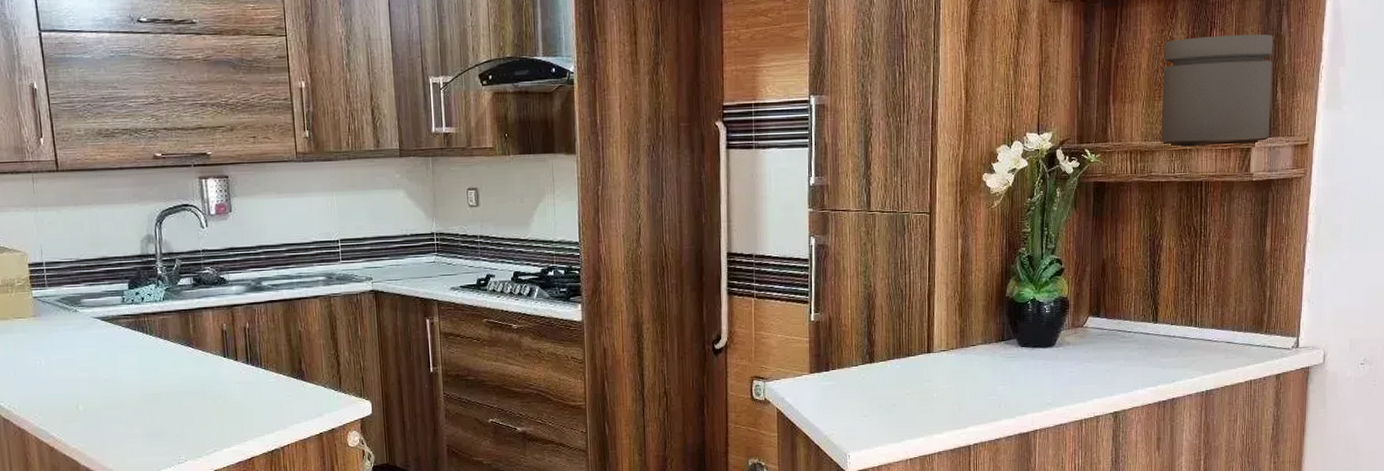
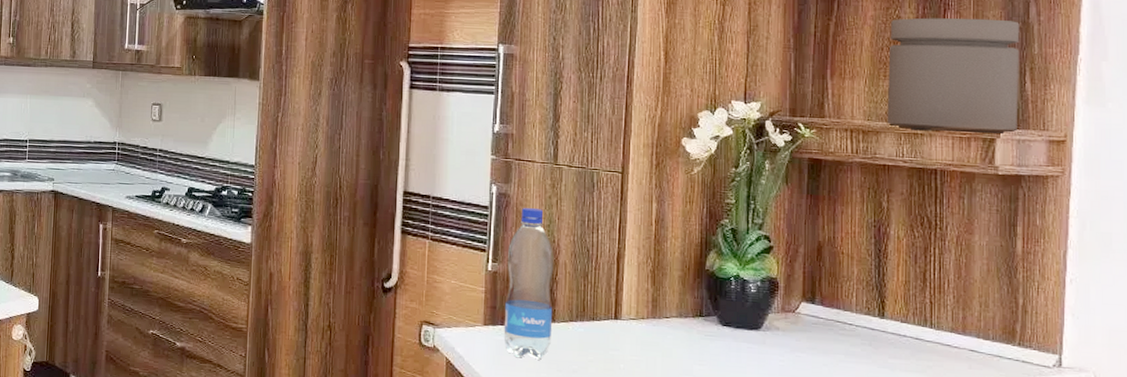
bottle: none [828,256,872,400] -> present [503,208,554,360]

